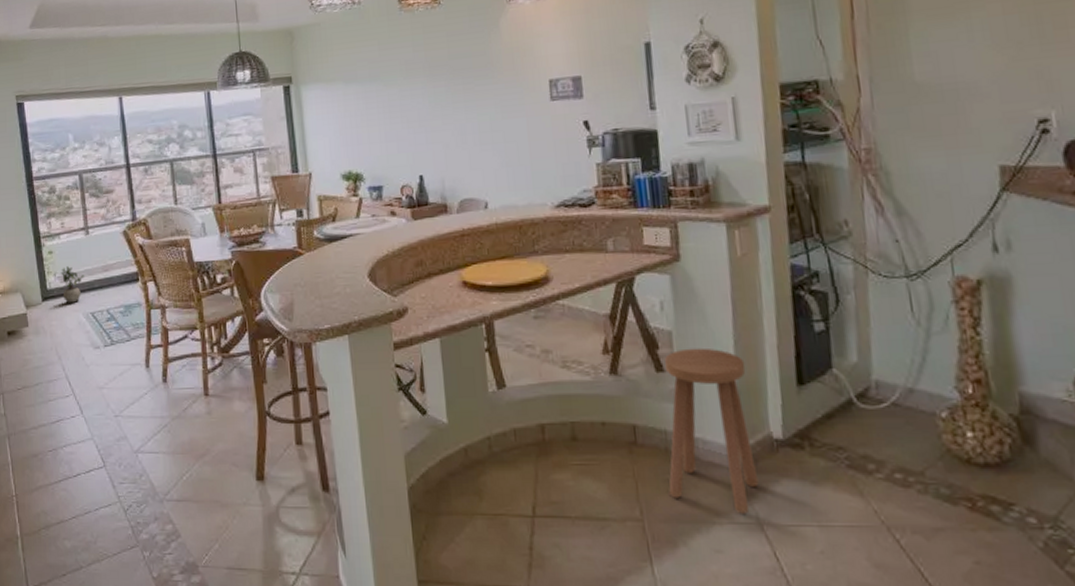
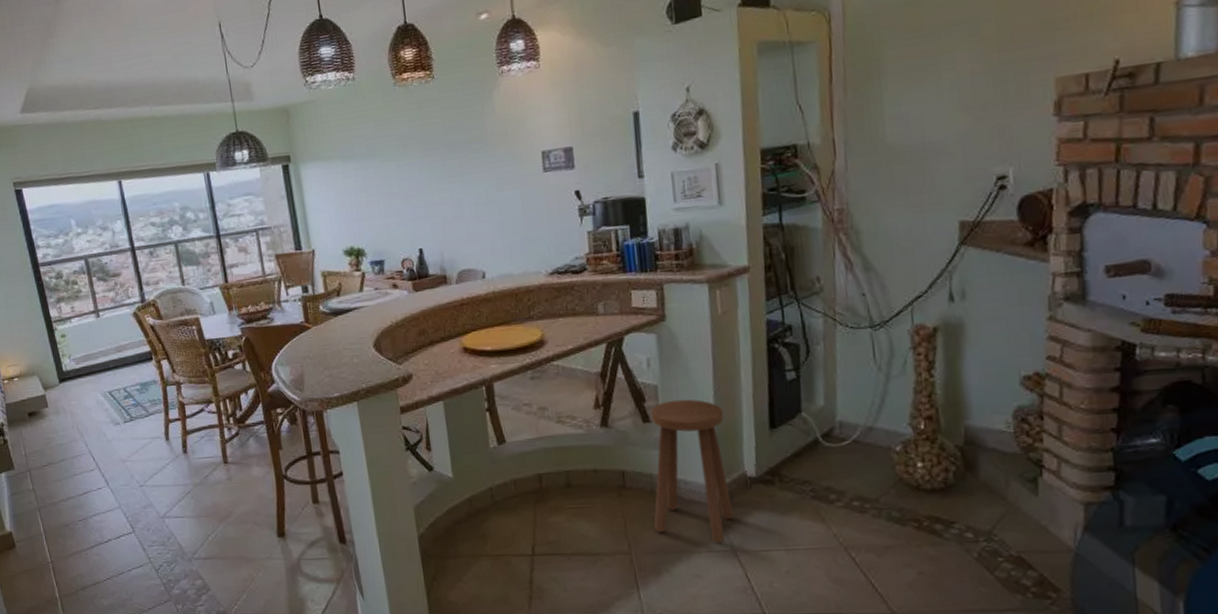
potted plant: present [61,266,85,304] -> none [75,348,99,385]

